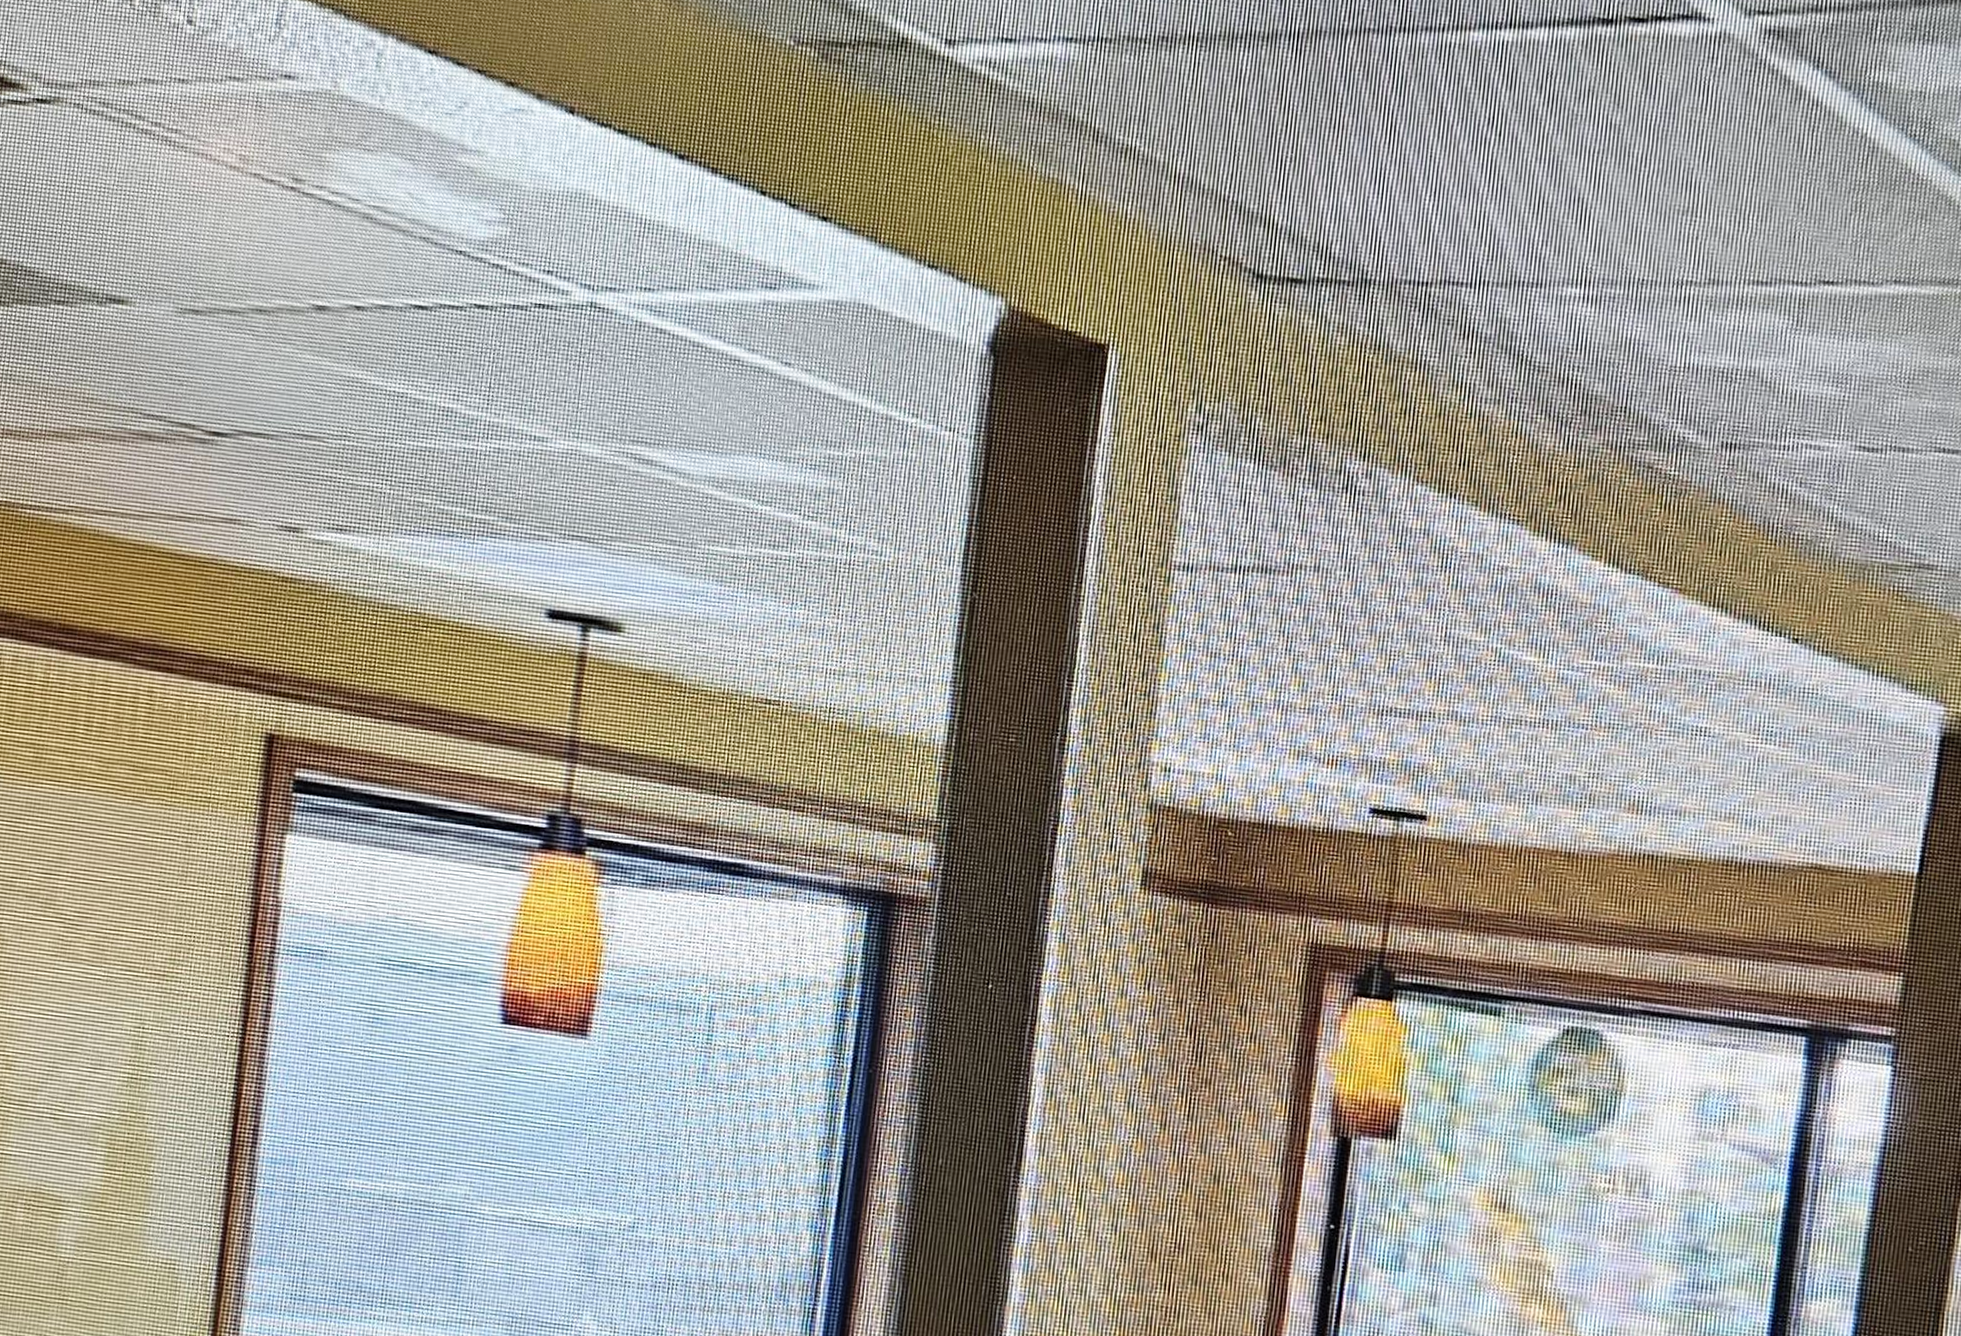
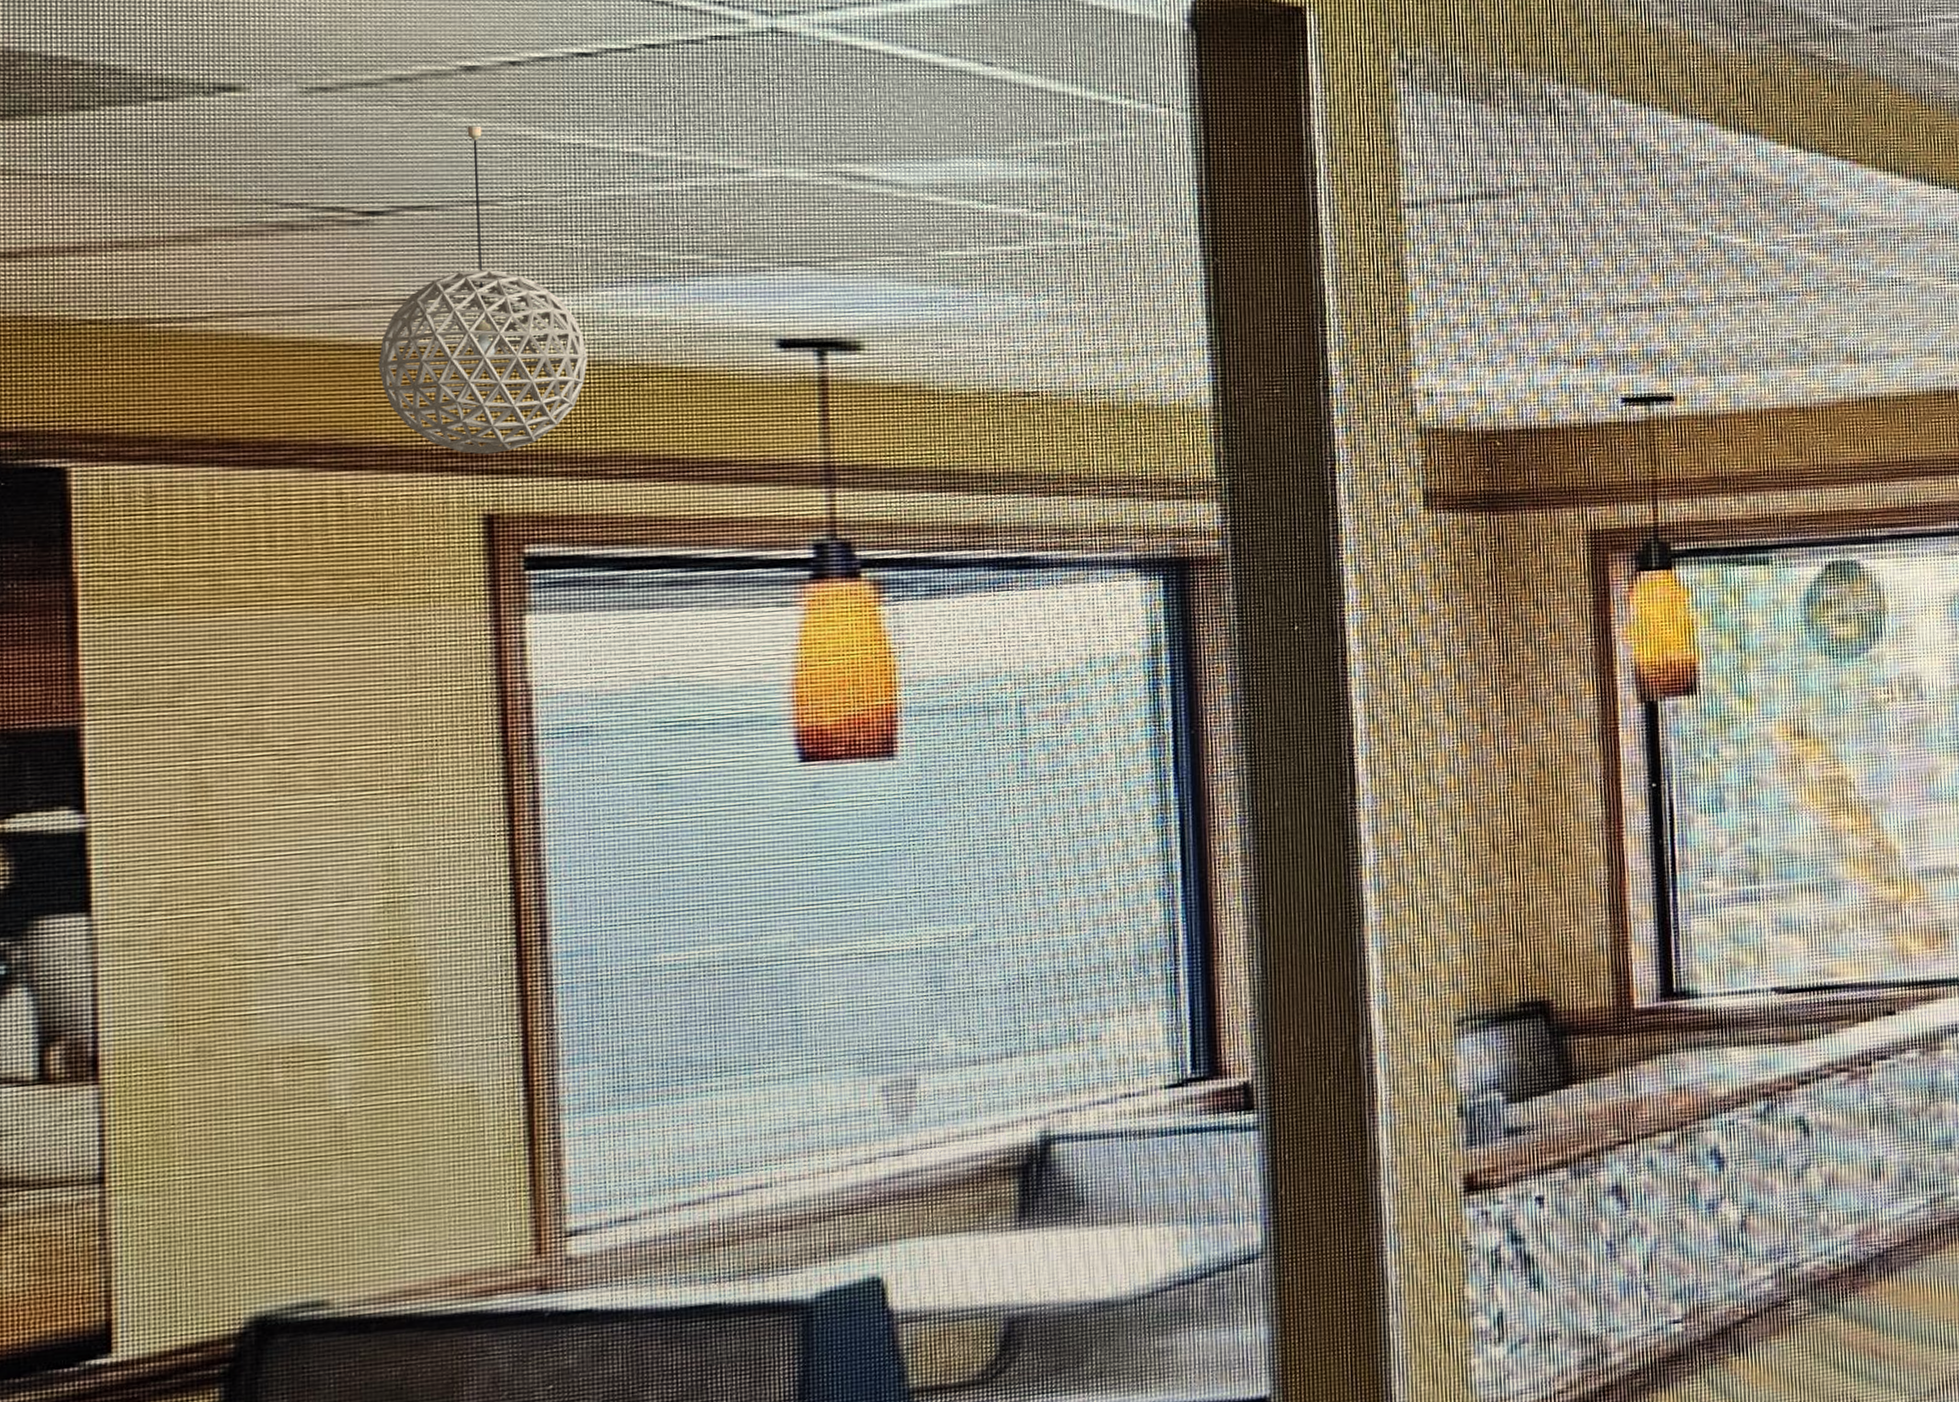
pendant light: none [200,363,378,677] -> present [378,125,587,455]

